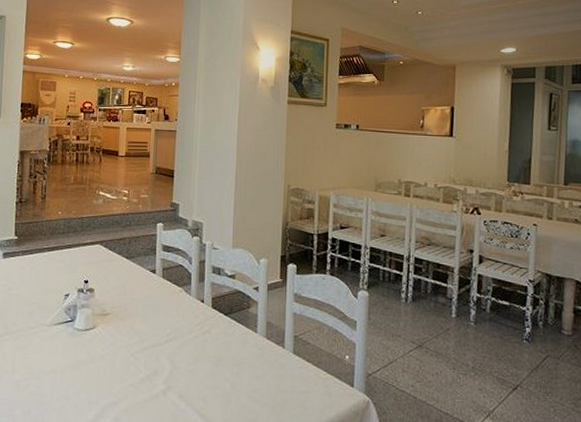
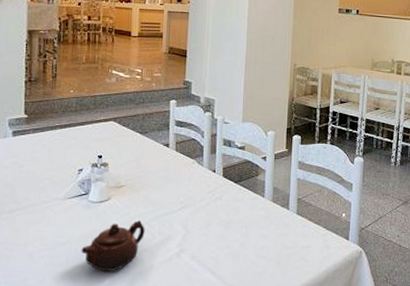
teapot: none [66,352,131,407] -> present [81,220,145,272]

